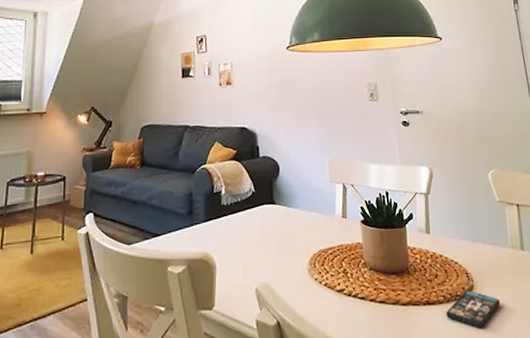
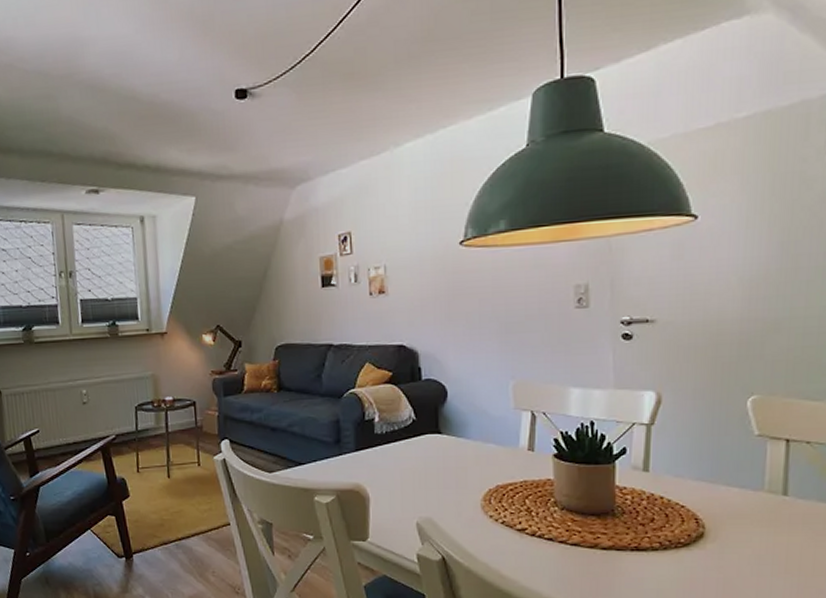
smartphone: present [446,290,501,328] -> none [661,537,741,580]

